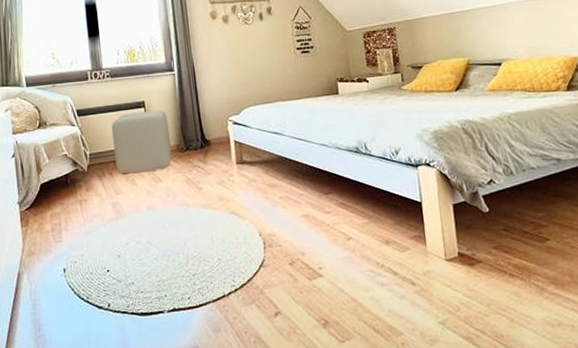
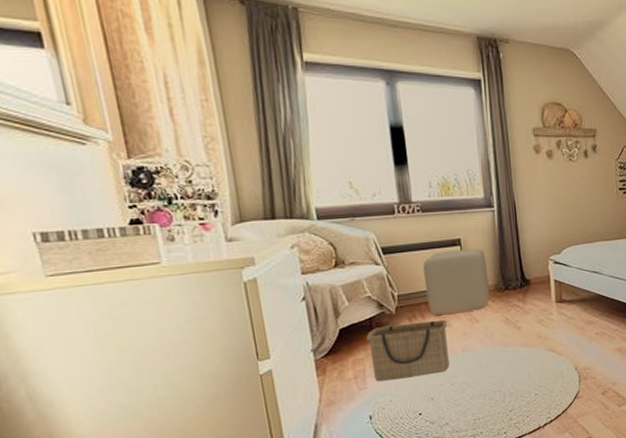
basket: none [62,178,135,236] -> present [366,319,450,382]

